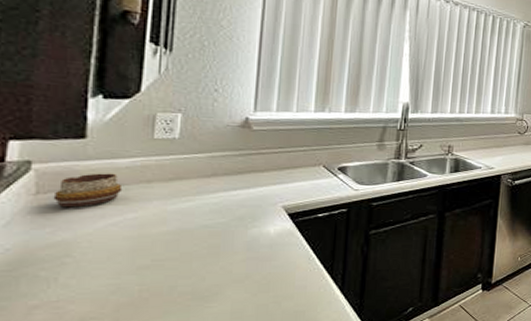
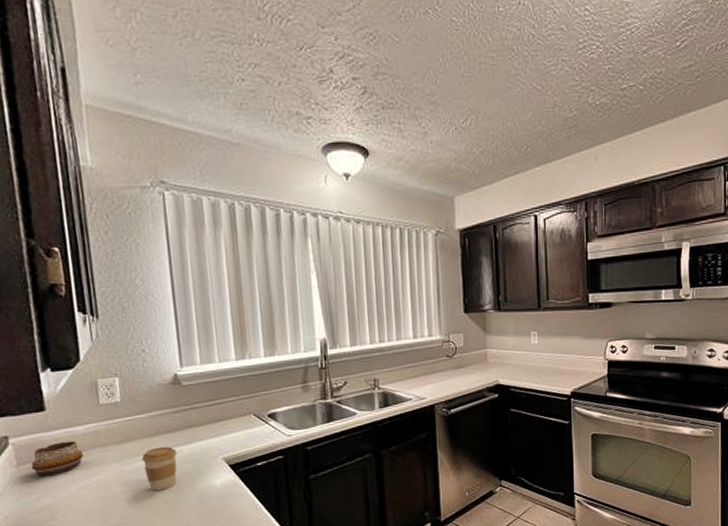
coffee cup: none [190,189,233,234] -> present [141,446,178,491]

